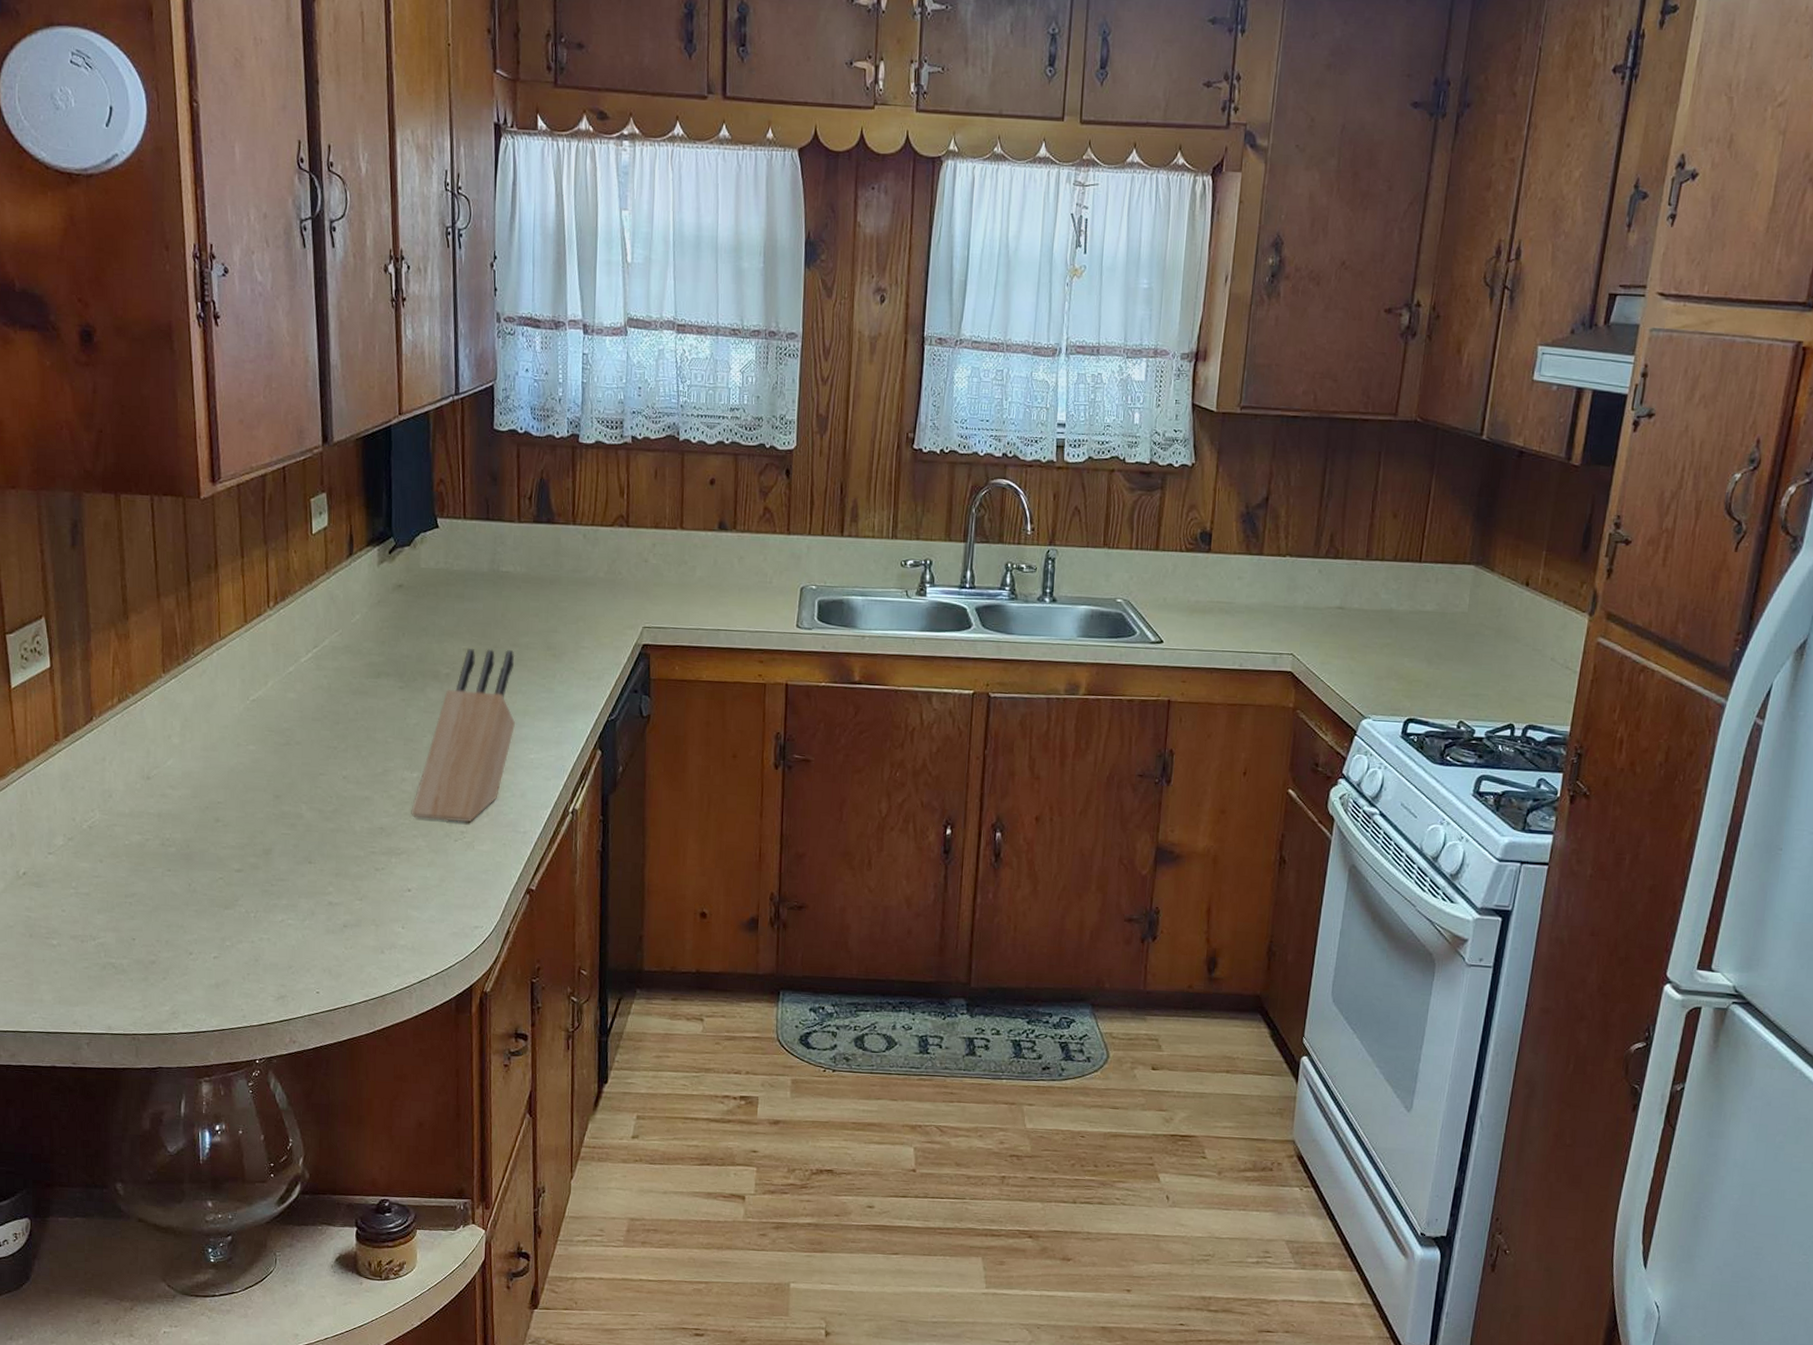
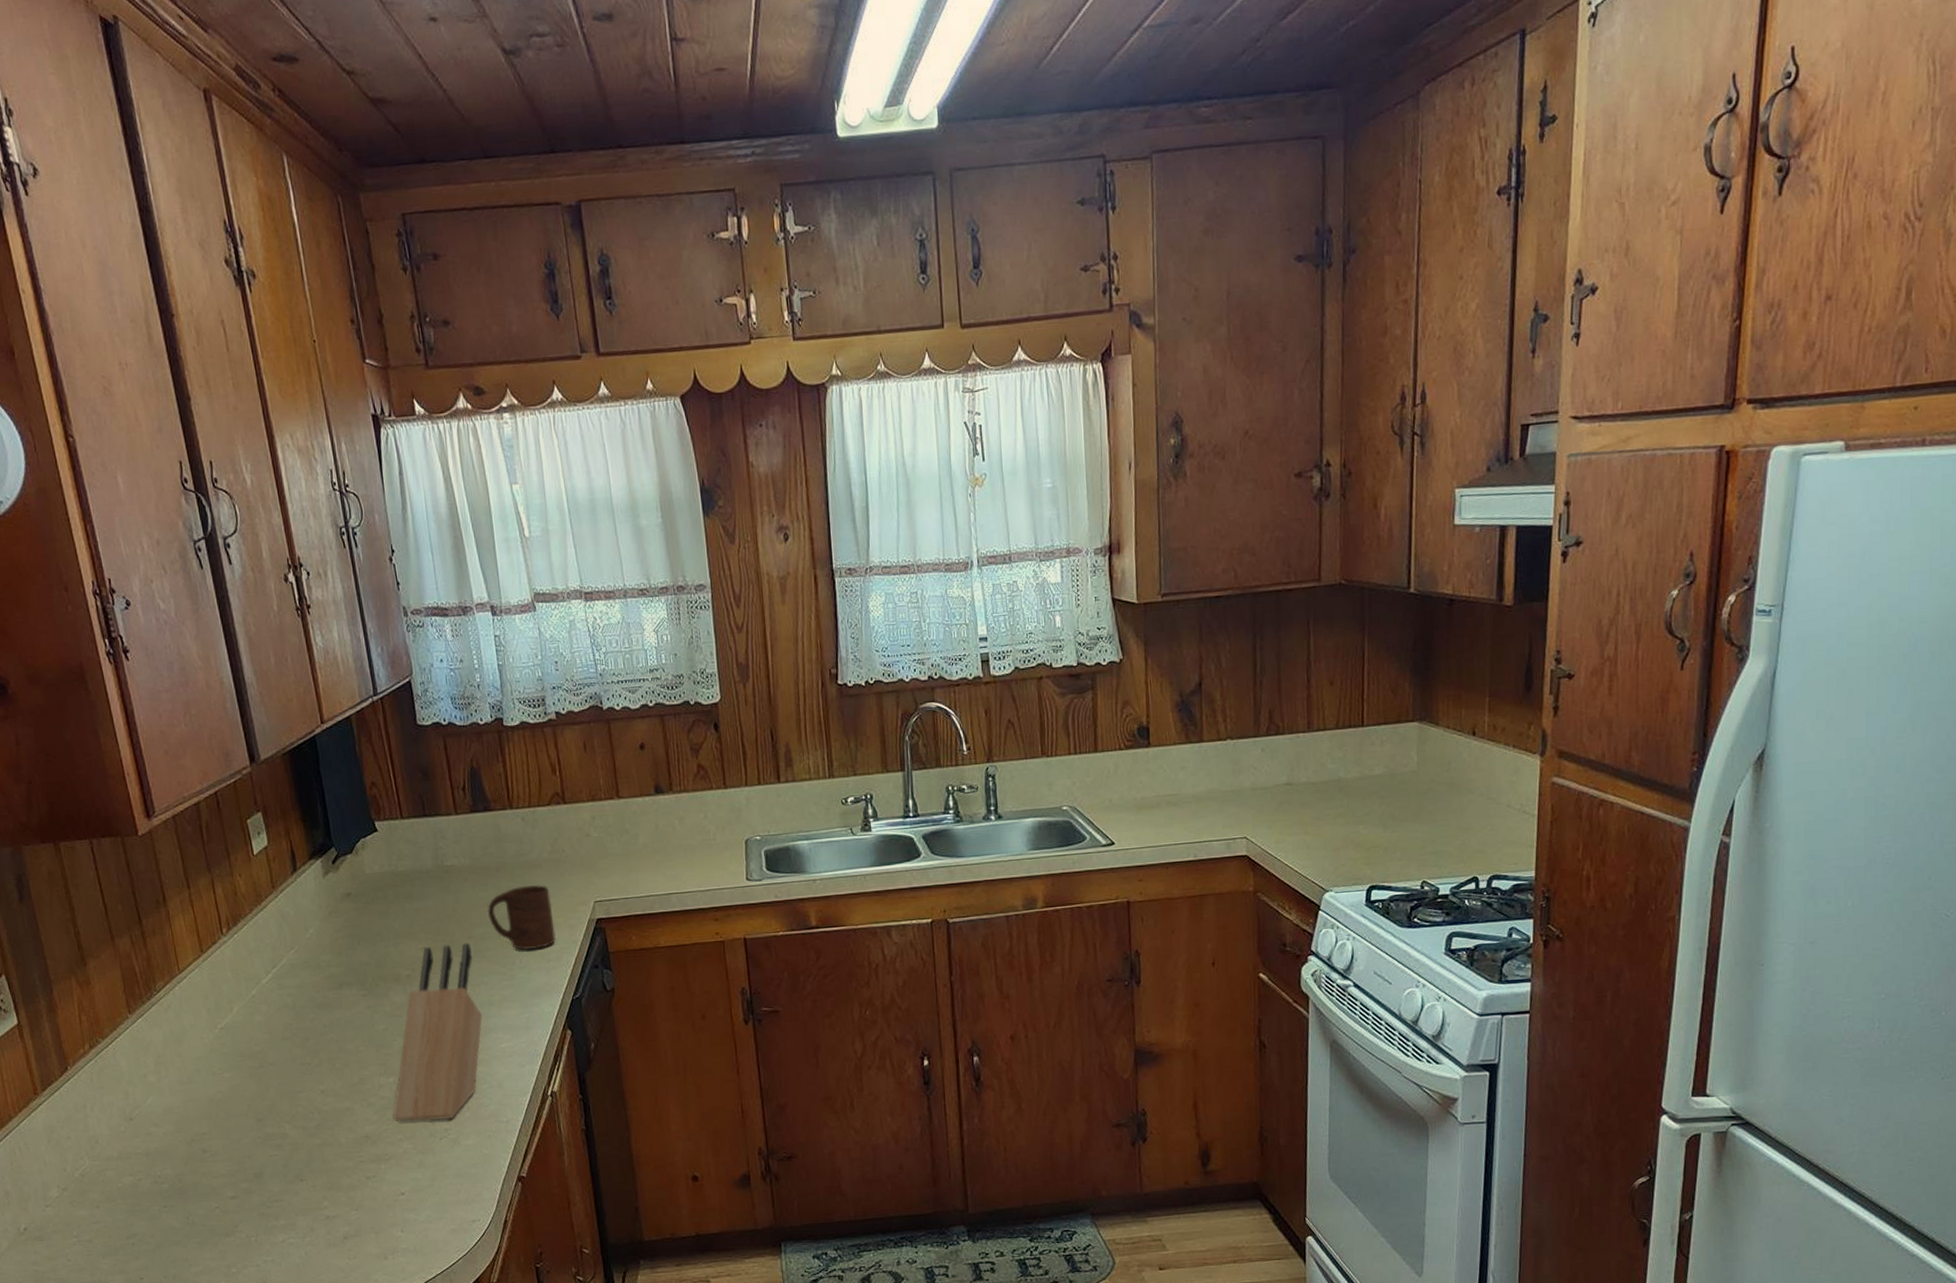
cup: none [535,601,601,667] -> present [487,885,556,950]

